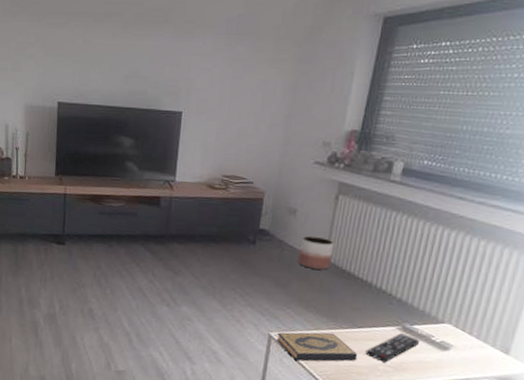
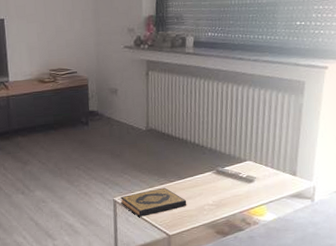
planter: present [298,235,334,270] -> none [125,108,153,137]
remote control: present [365,332,420,362] -> none [192,175,232,203]

